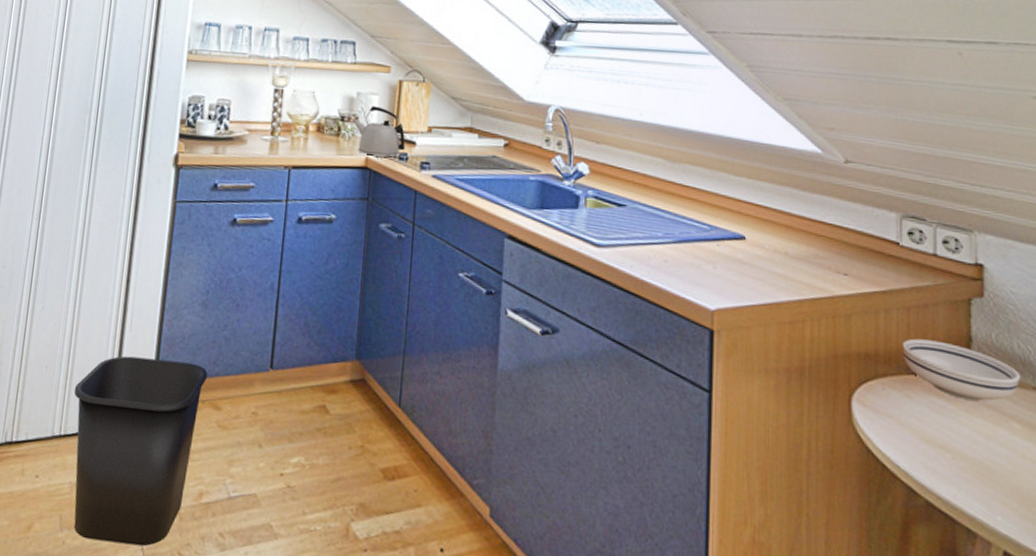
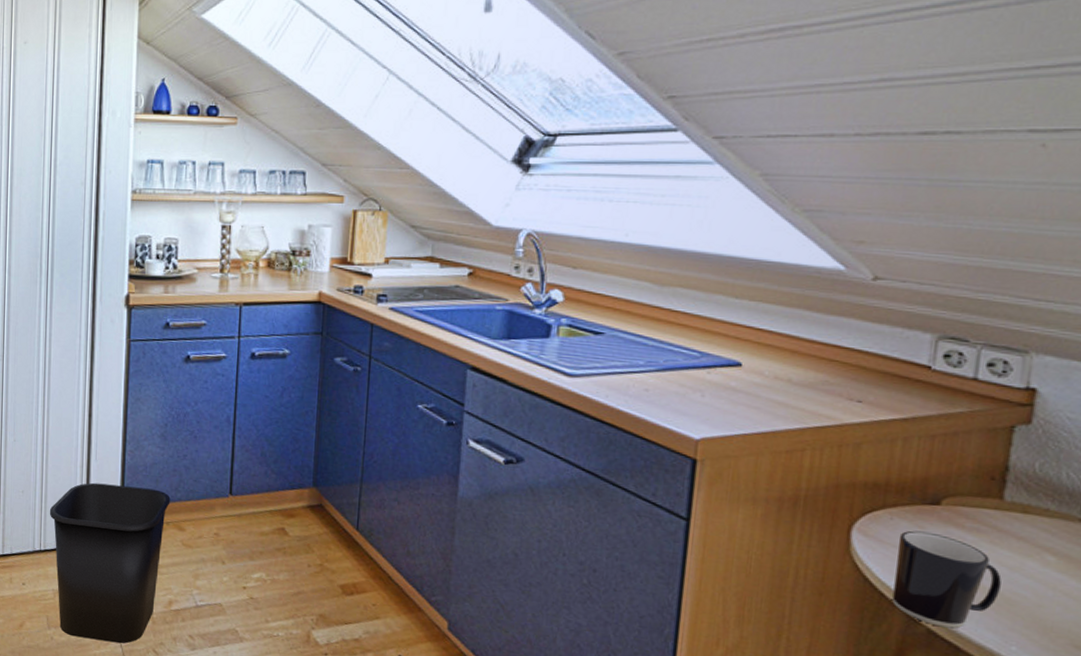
kettle: present [352,106,406,158] -> none [304,238,361,292]
mug: none [891,400,980,500] -> present [892,530,1002,629]
bowl: present [902,338,1021,401] -> none [918,467,1065,532]

